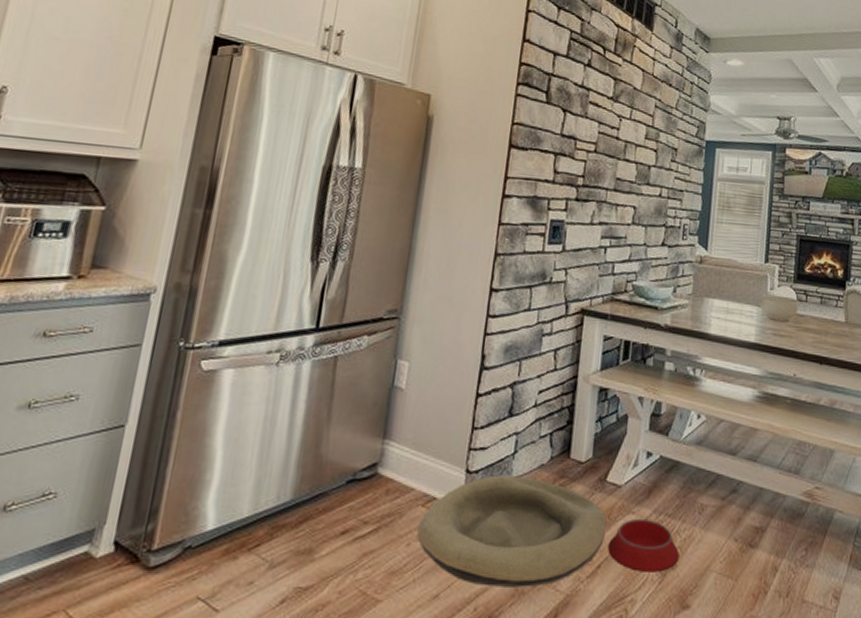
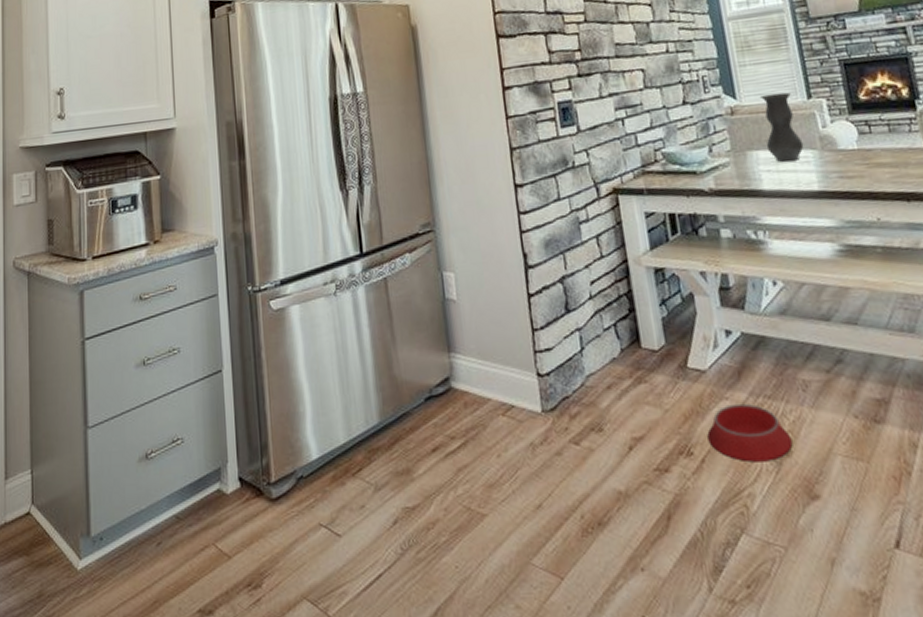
dog bed: present [417,475,607,588] -> none [503,373,702,492]
vase: none [721,251,752,313] -> present [760,92,804,162]
bowl: present [759,294,799,322] -> none [811,132,864,162]

